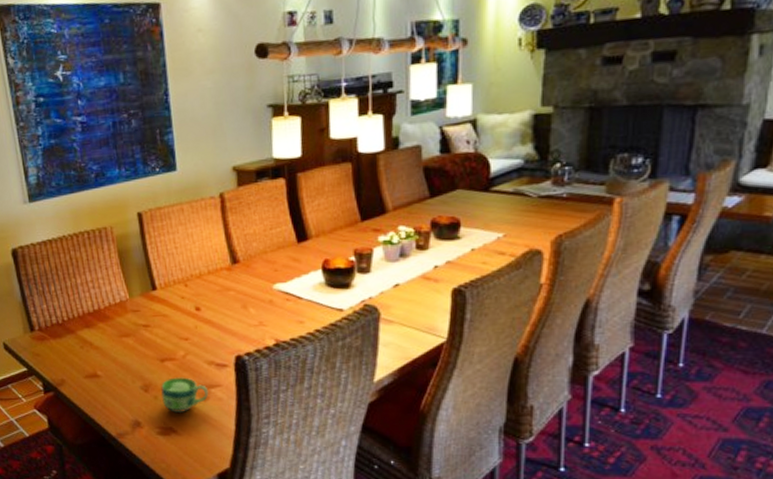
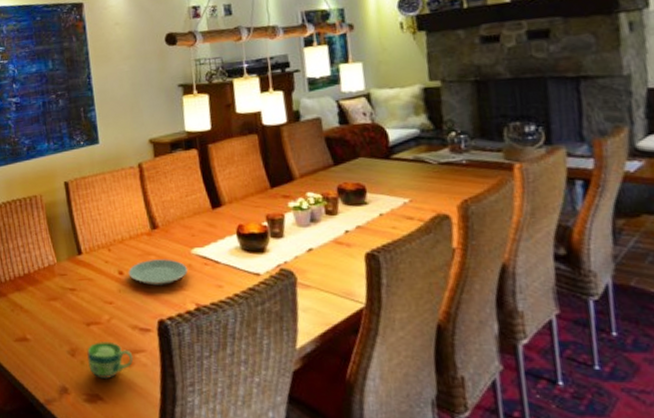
plate: none [205,294,269,322] -> present [128,259,189,286]

